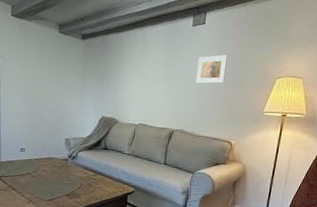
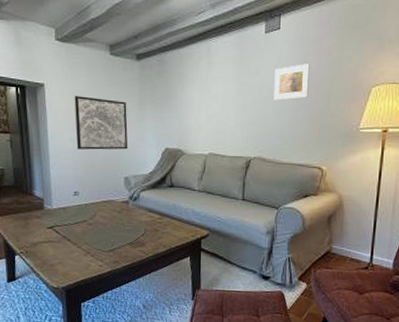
wall art: none [25,66,71,115] -> present [74,96,128,150]

